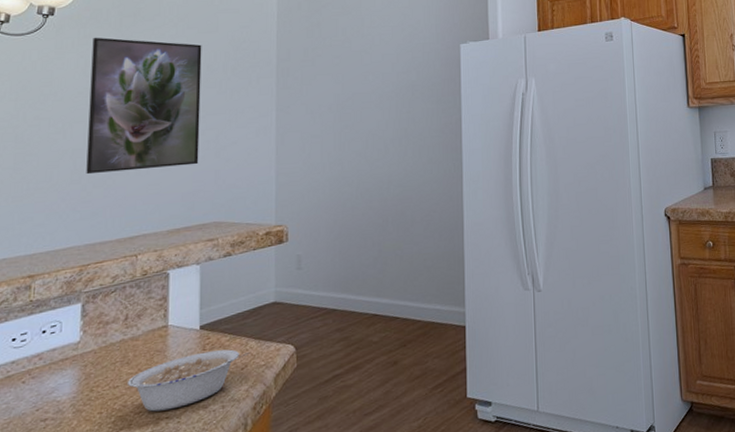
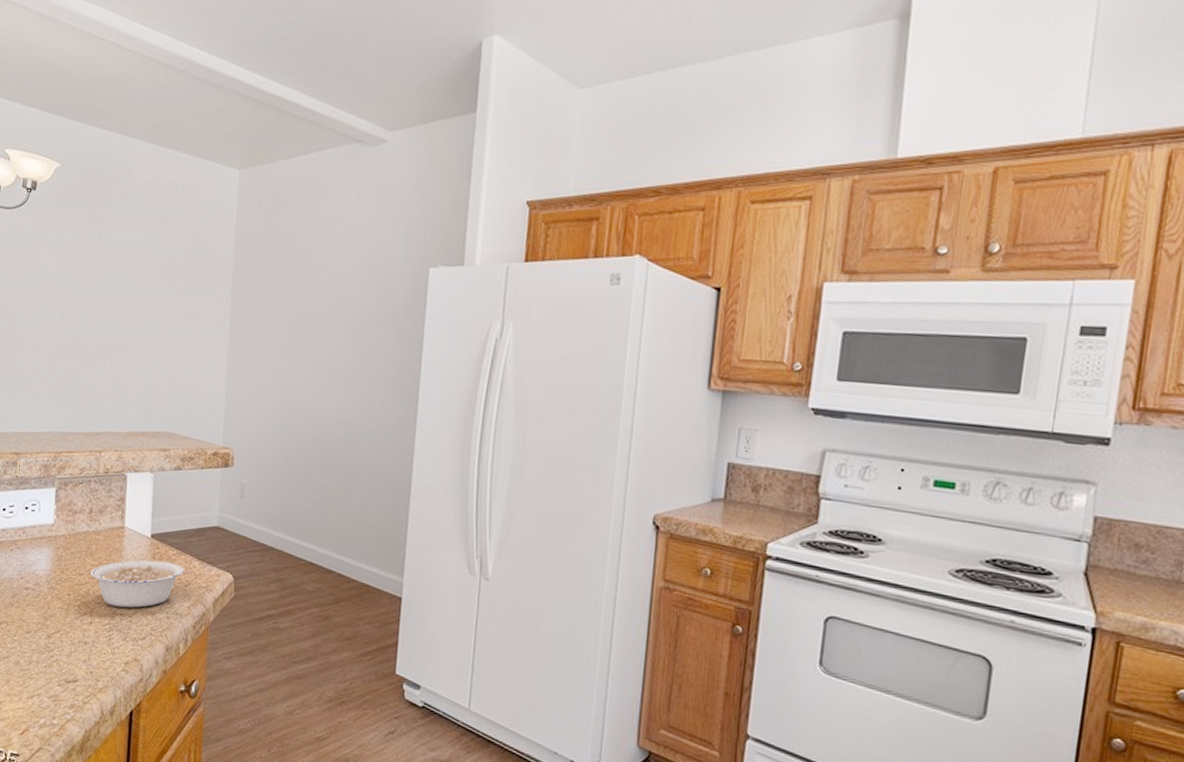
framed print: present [86,37,202,175] -> none [61,217,164,369]

